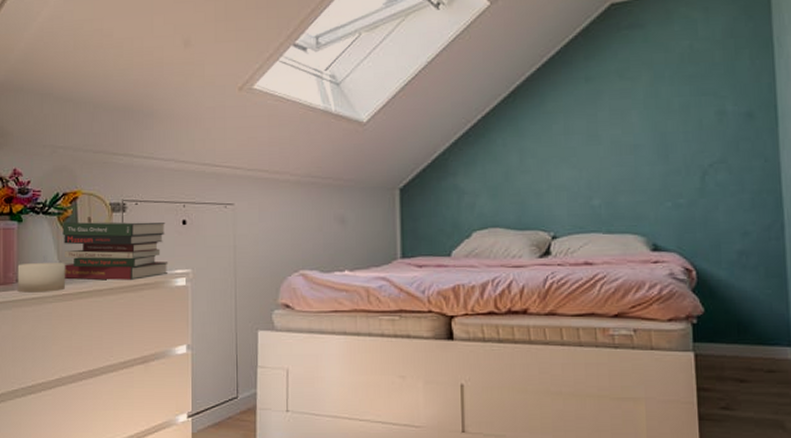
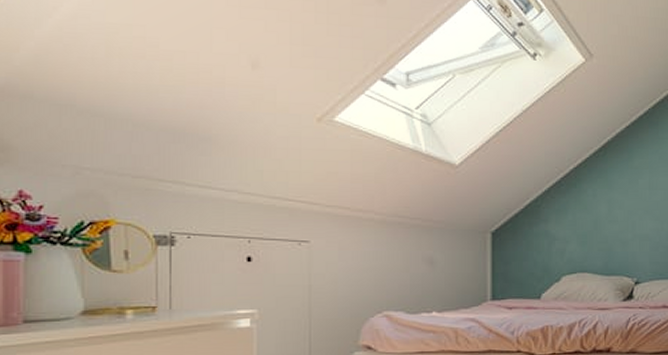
candle: present [17,256,66,293] -> none [24,294,94,336]
books: present [63,221,169,281] -> none [89,256,229,322]

